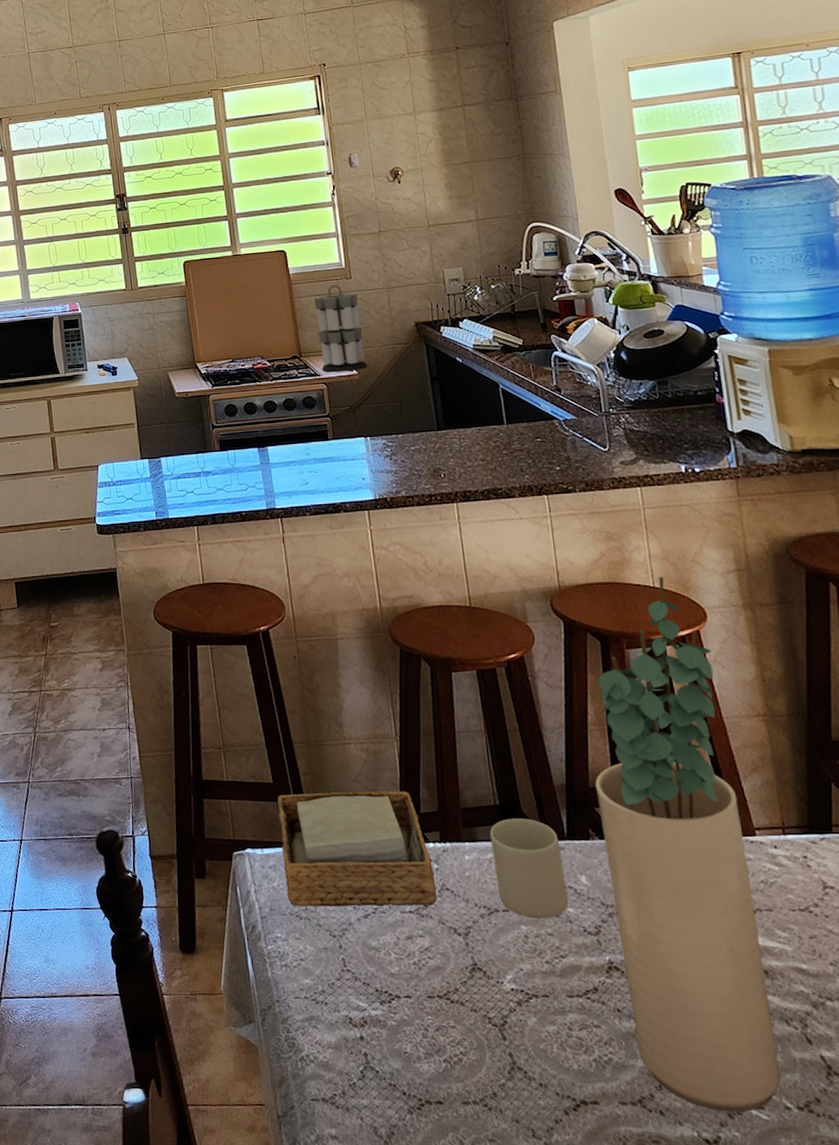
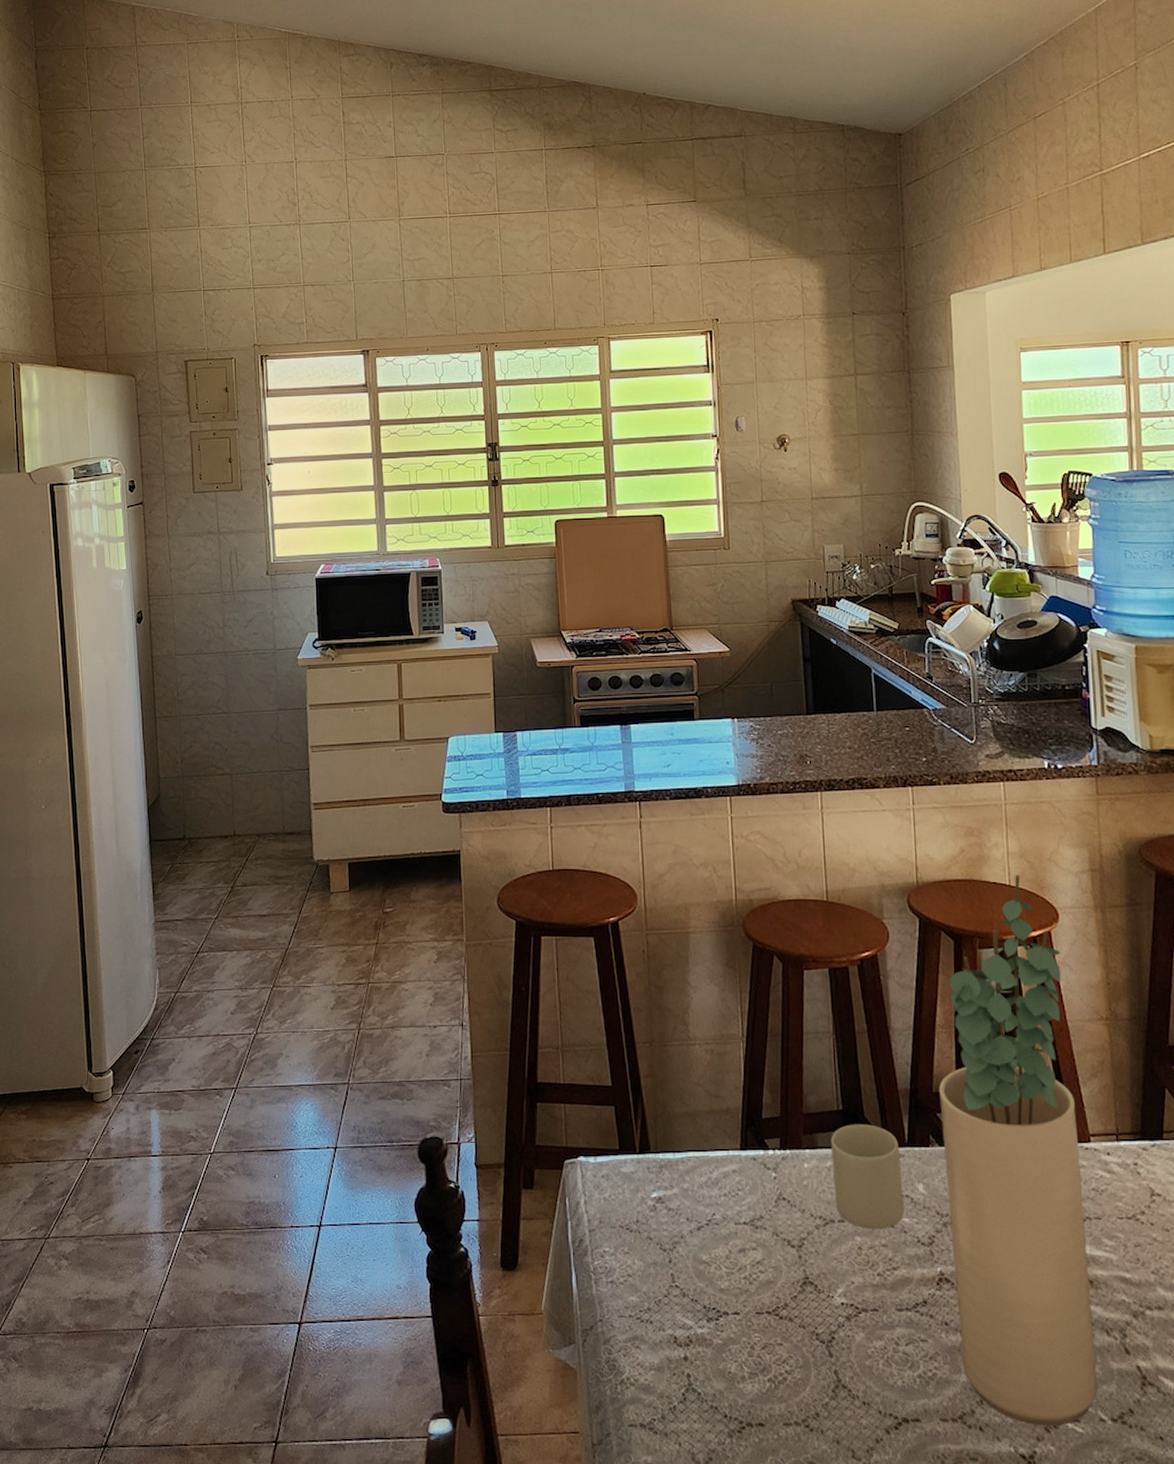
napkin holder: present [277,790,437,907] -> none [615,1094,773,1219]
spice rack: present [314,284,368,373] -> none [690,554,740,648]

